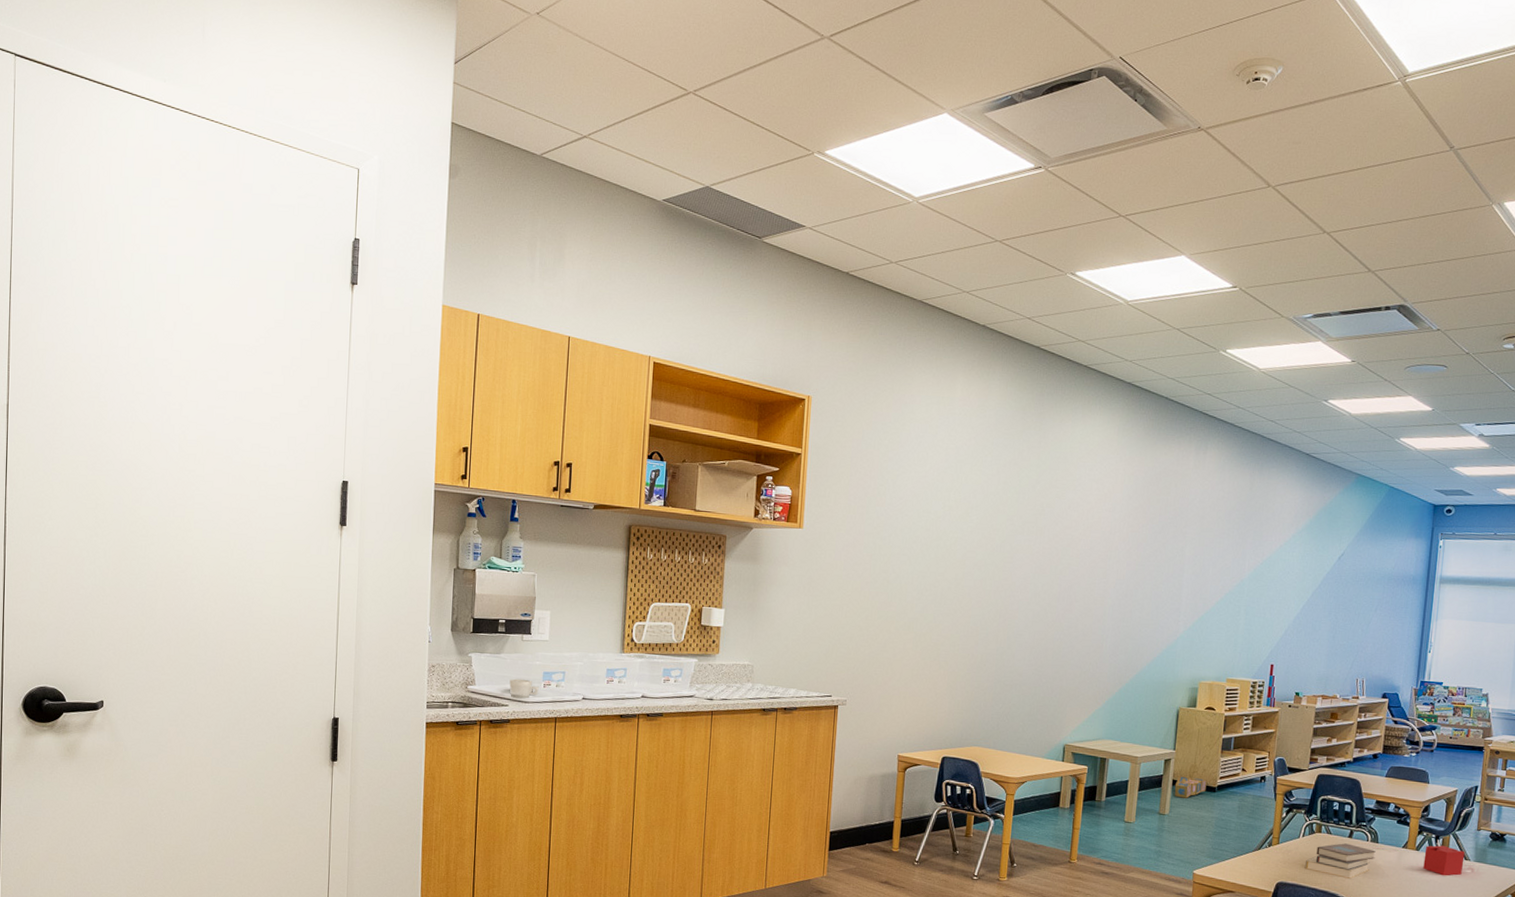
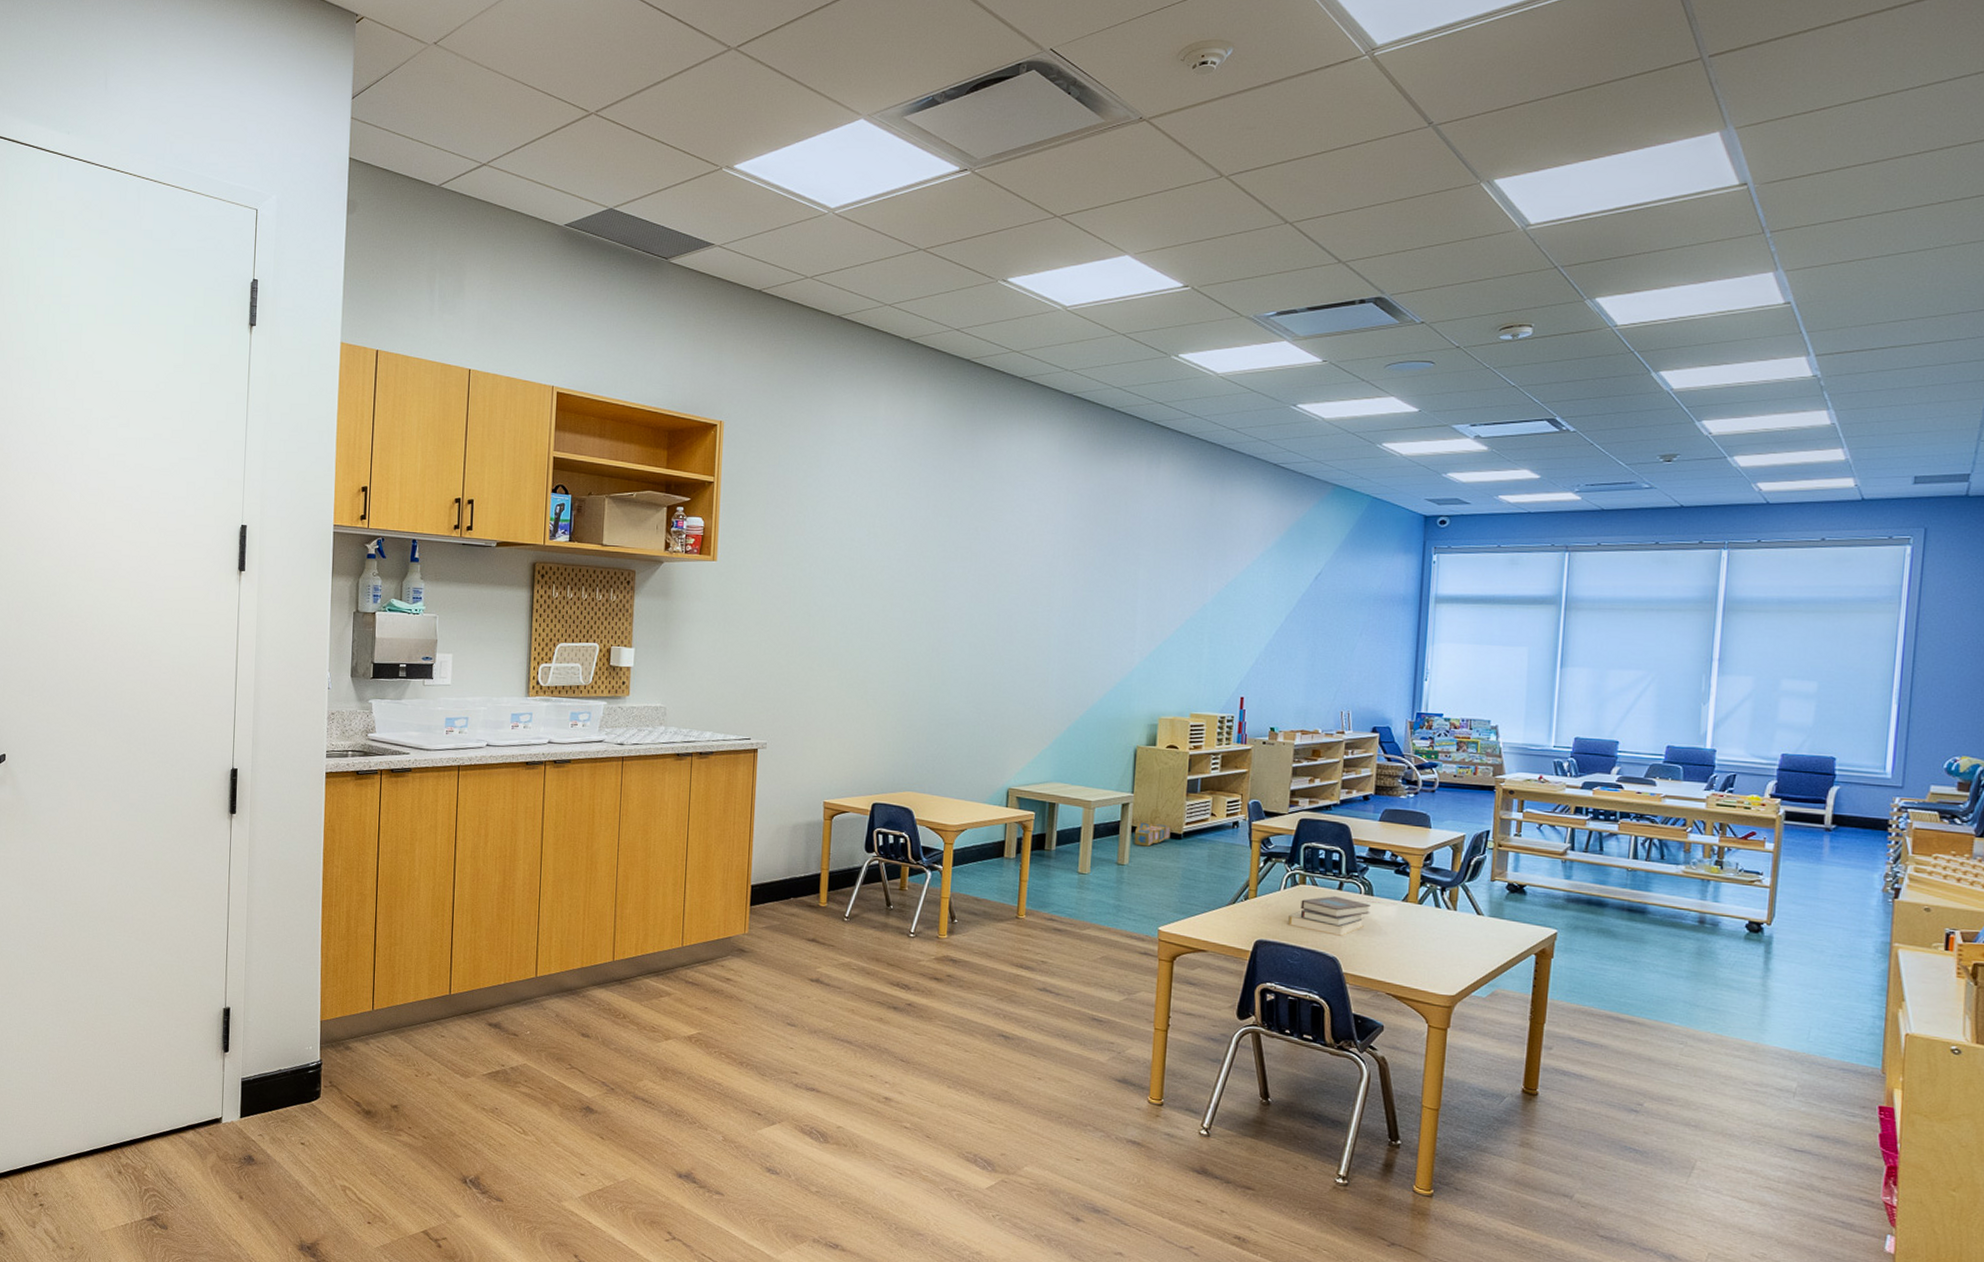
cup: present [509,678,539,699] -> none [410,725,441,746]
toy block: present [1423,845,1465,876] -> none [1427,898,1477,933]

